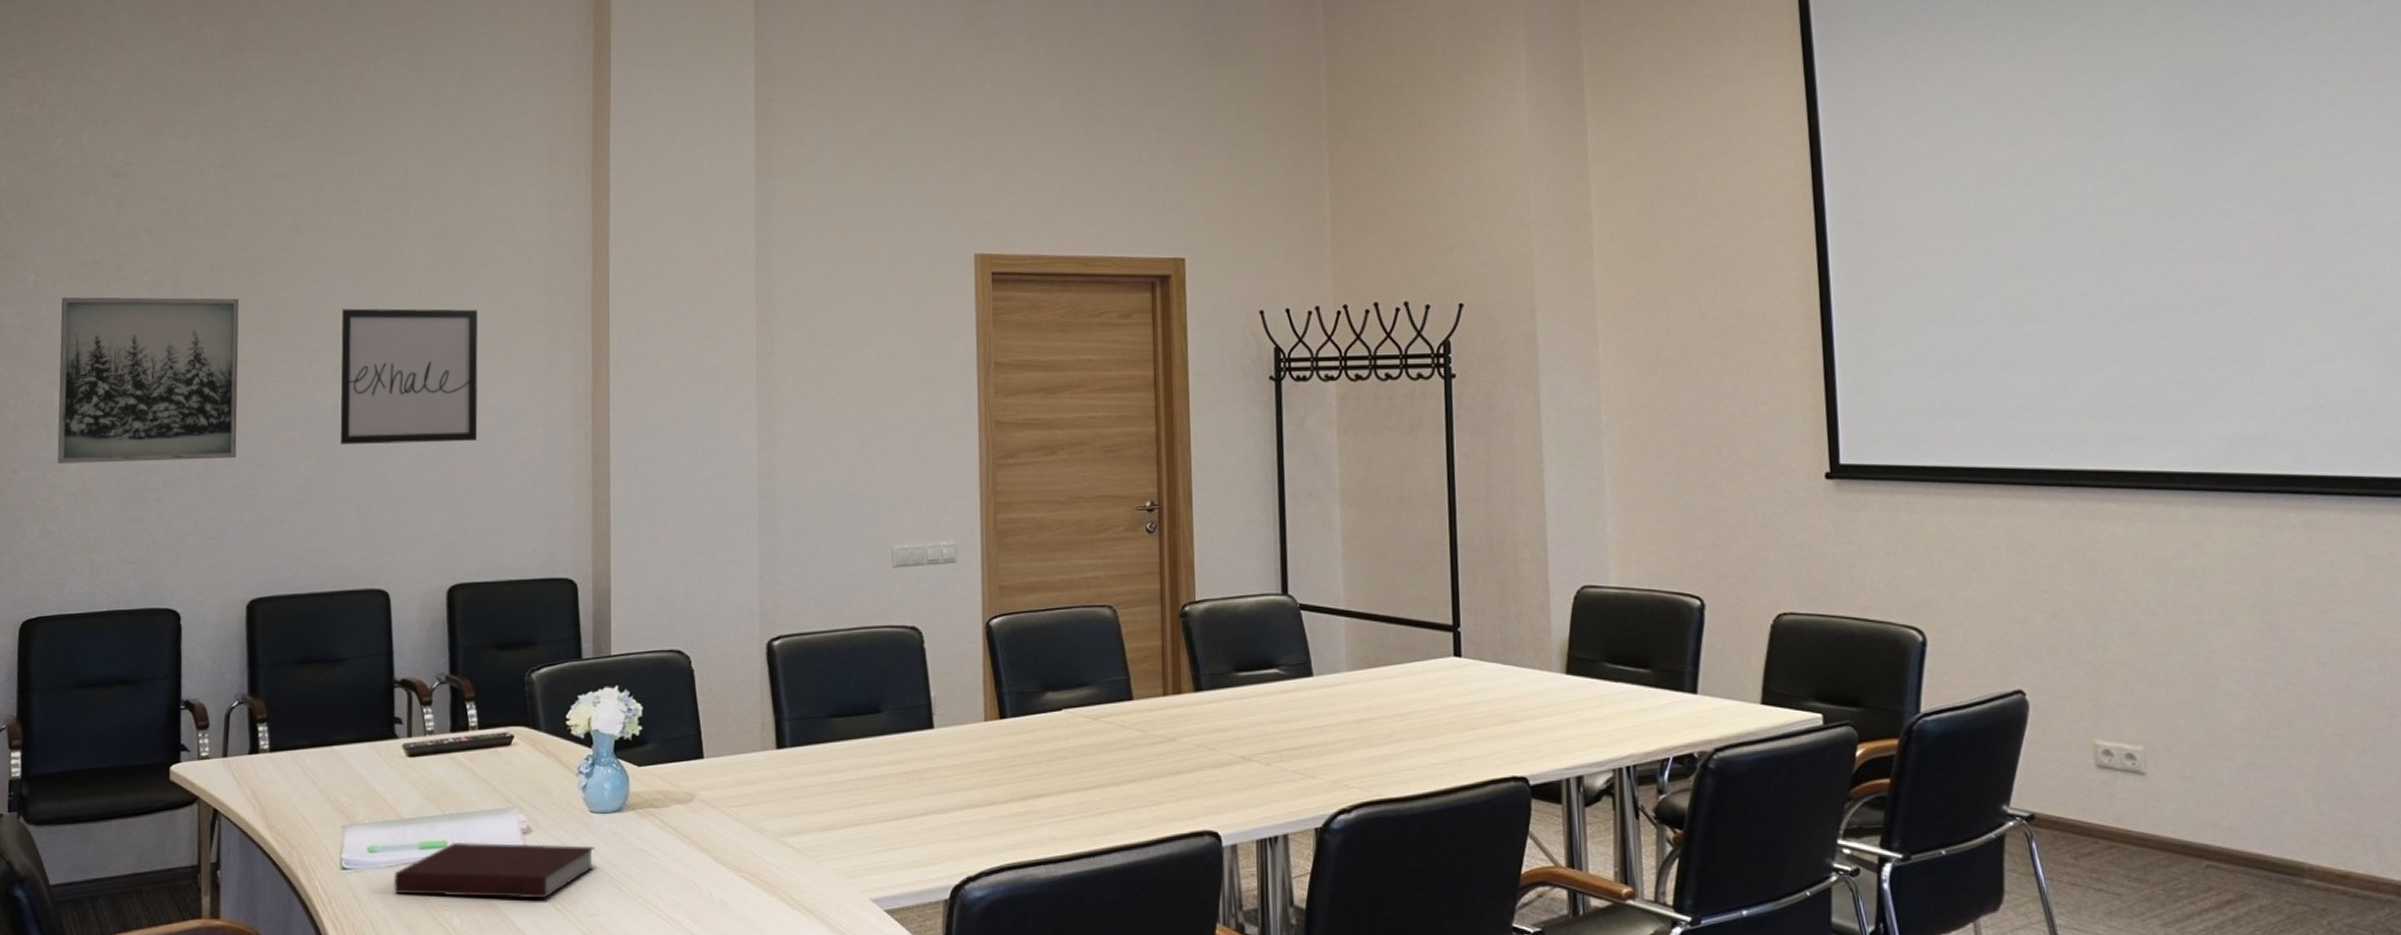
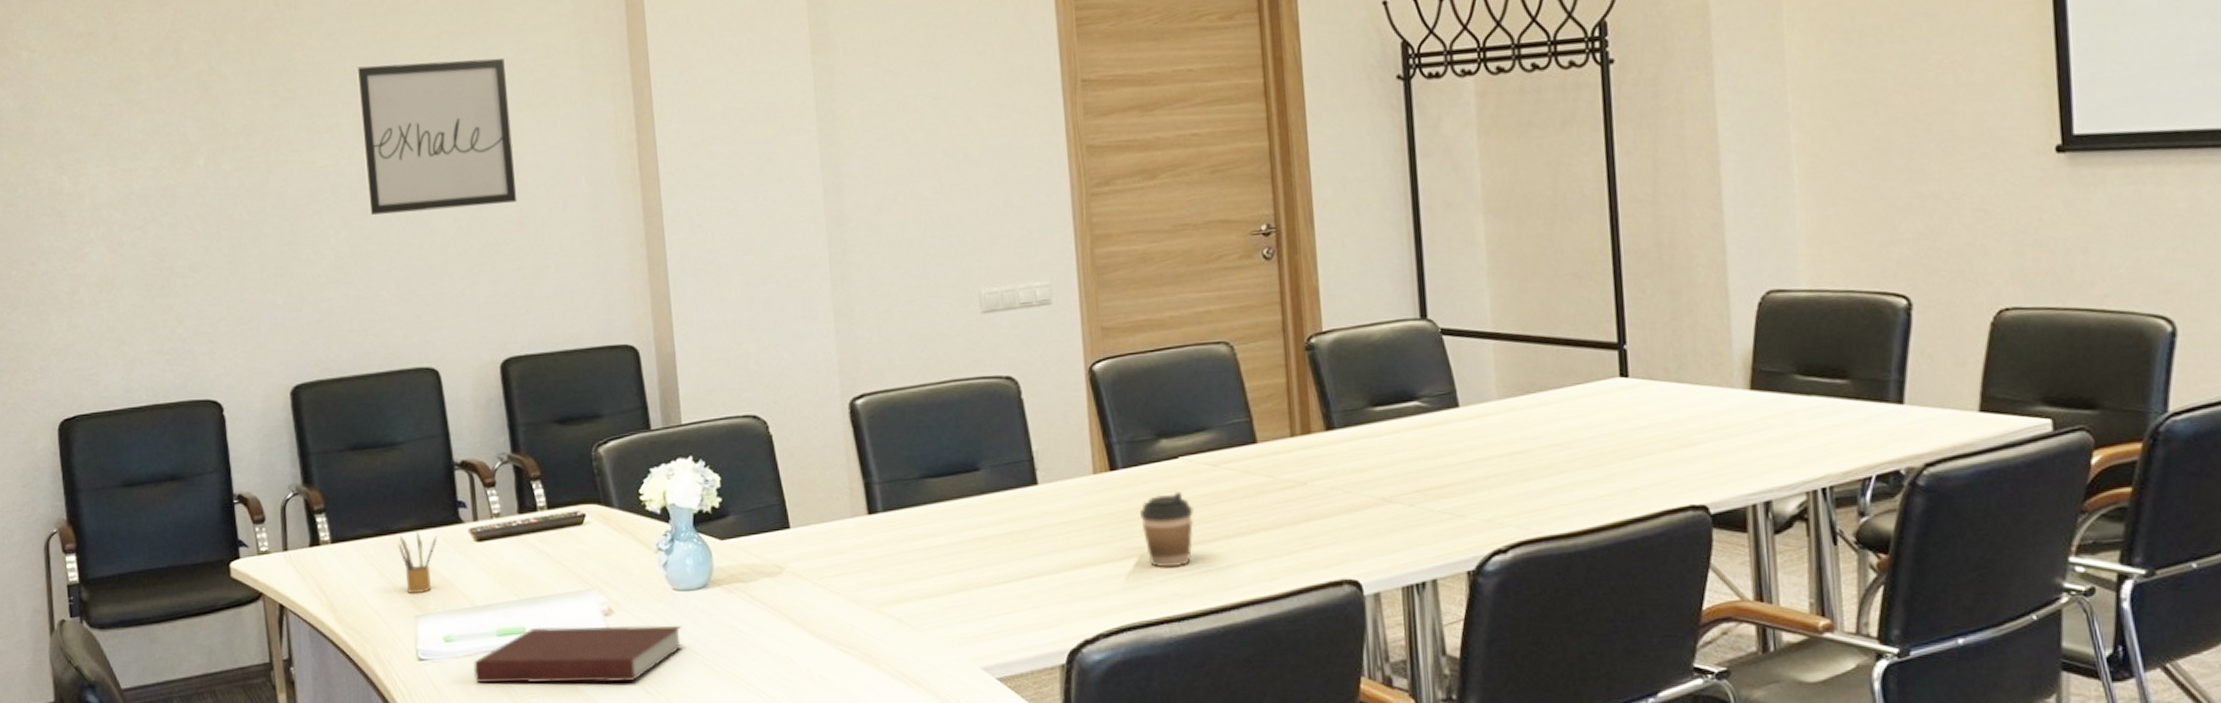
wall art: present [57,297,239,463] -> none [58,63,262,253]
pencil box: none [333,744,372,804] -> present [398,531,438,593]
coffee cup: none [1025,741,1073,813] -> present [1140,492,1194,568]

